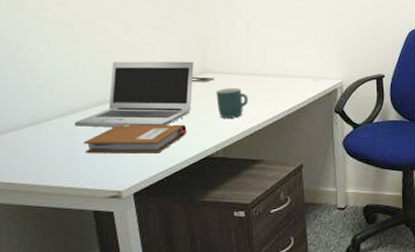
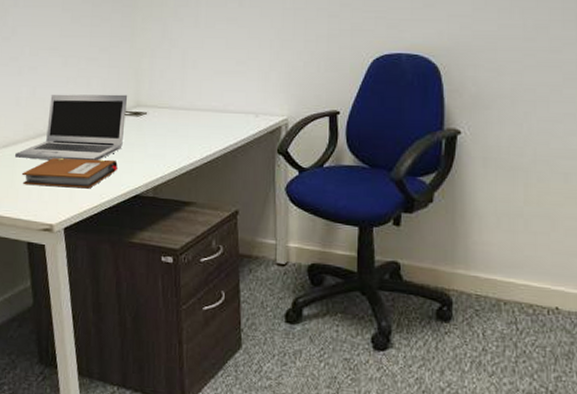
mug: present [216,87,248,118] -> none [148,122,182,156]

